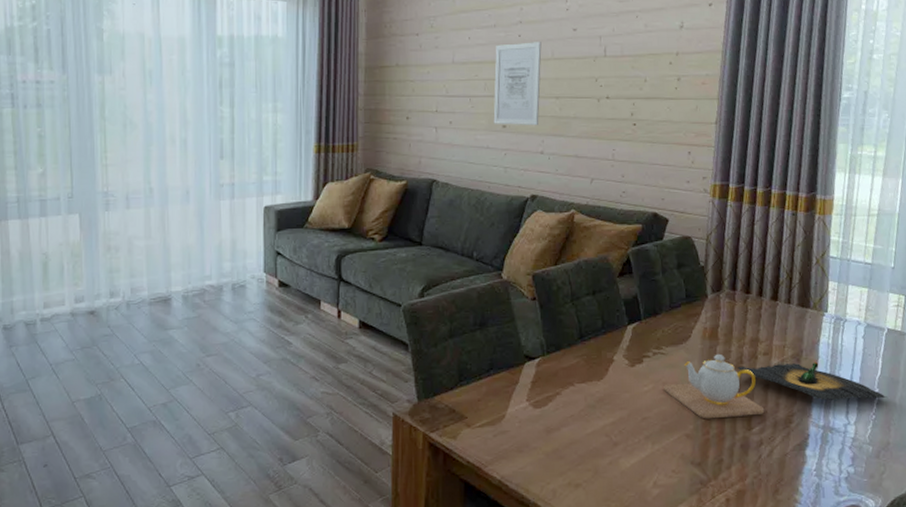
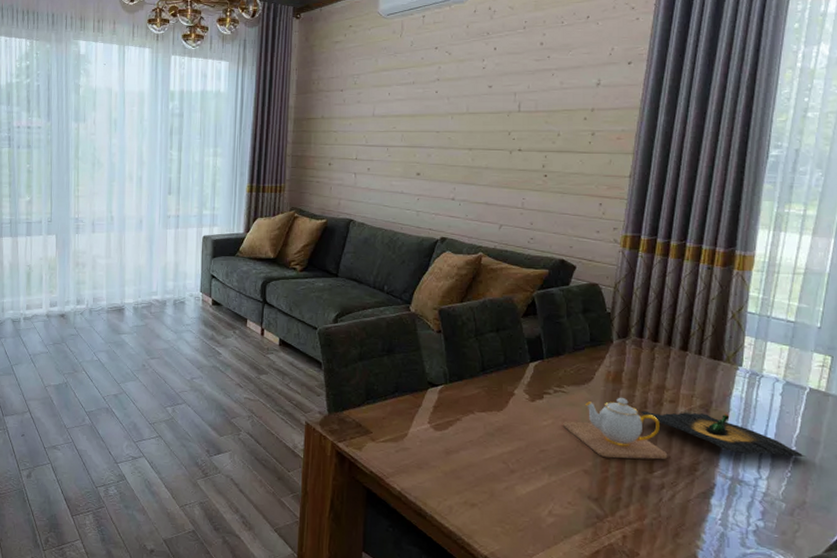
wall art: present [493,42,542,126] -> none [408,98,457,175]

